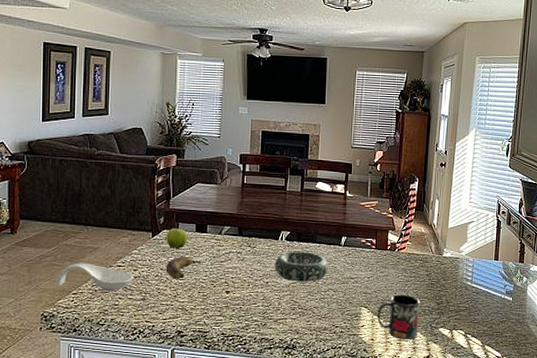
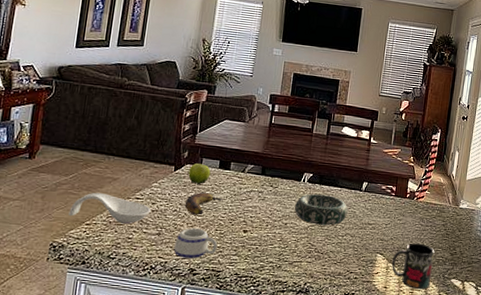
mug: none [160,292,202,321] -> present [174,228,218,259]

